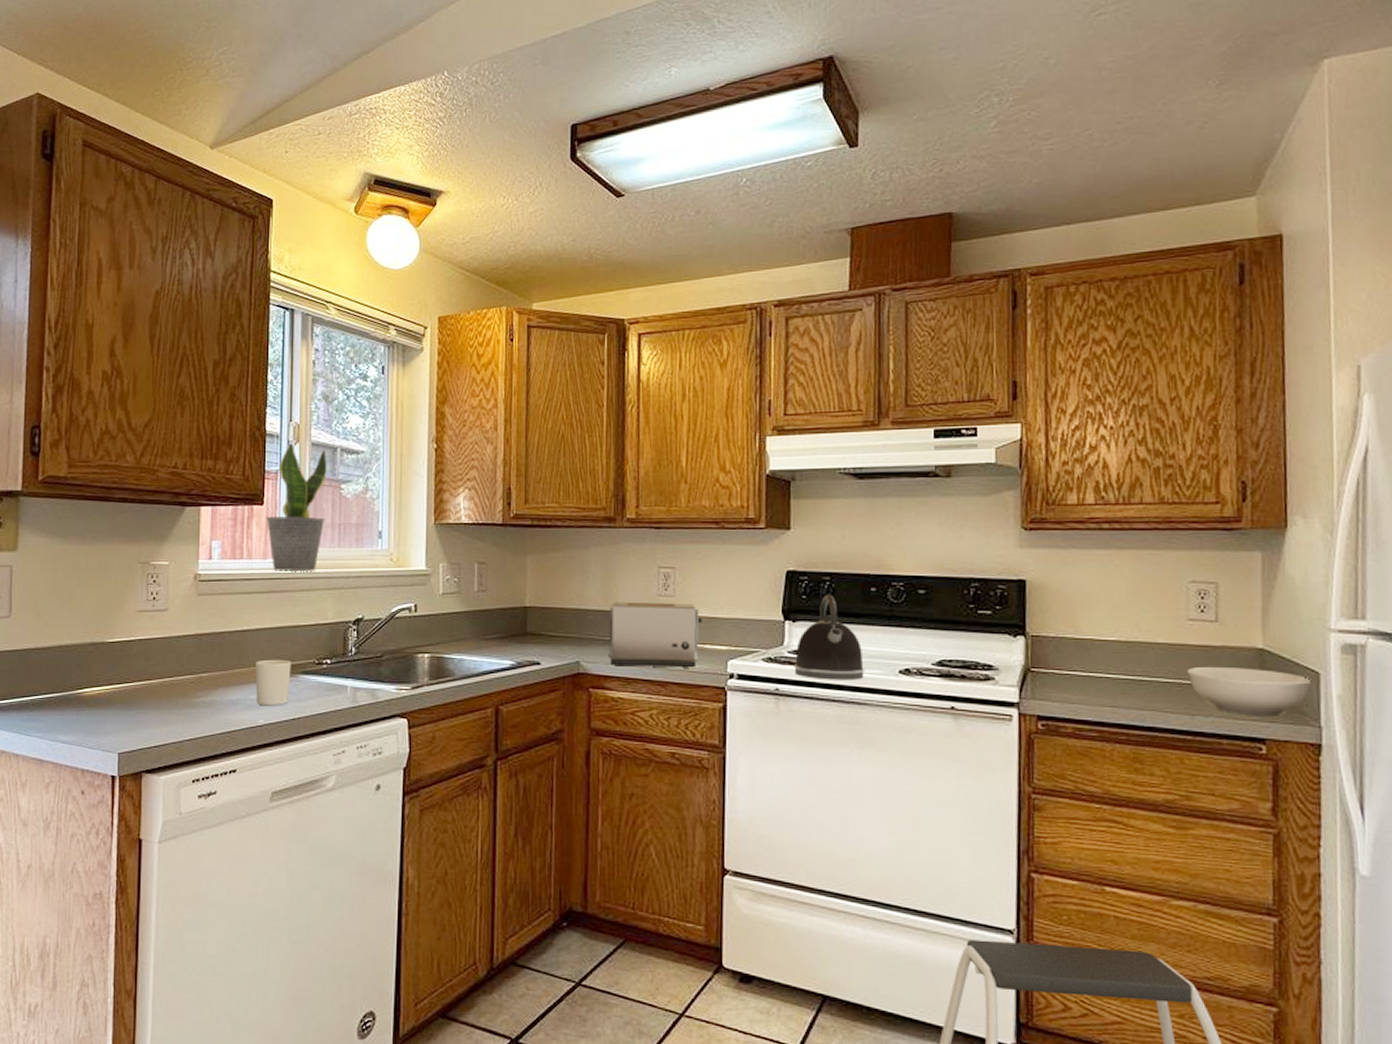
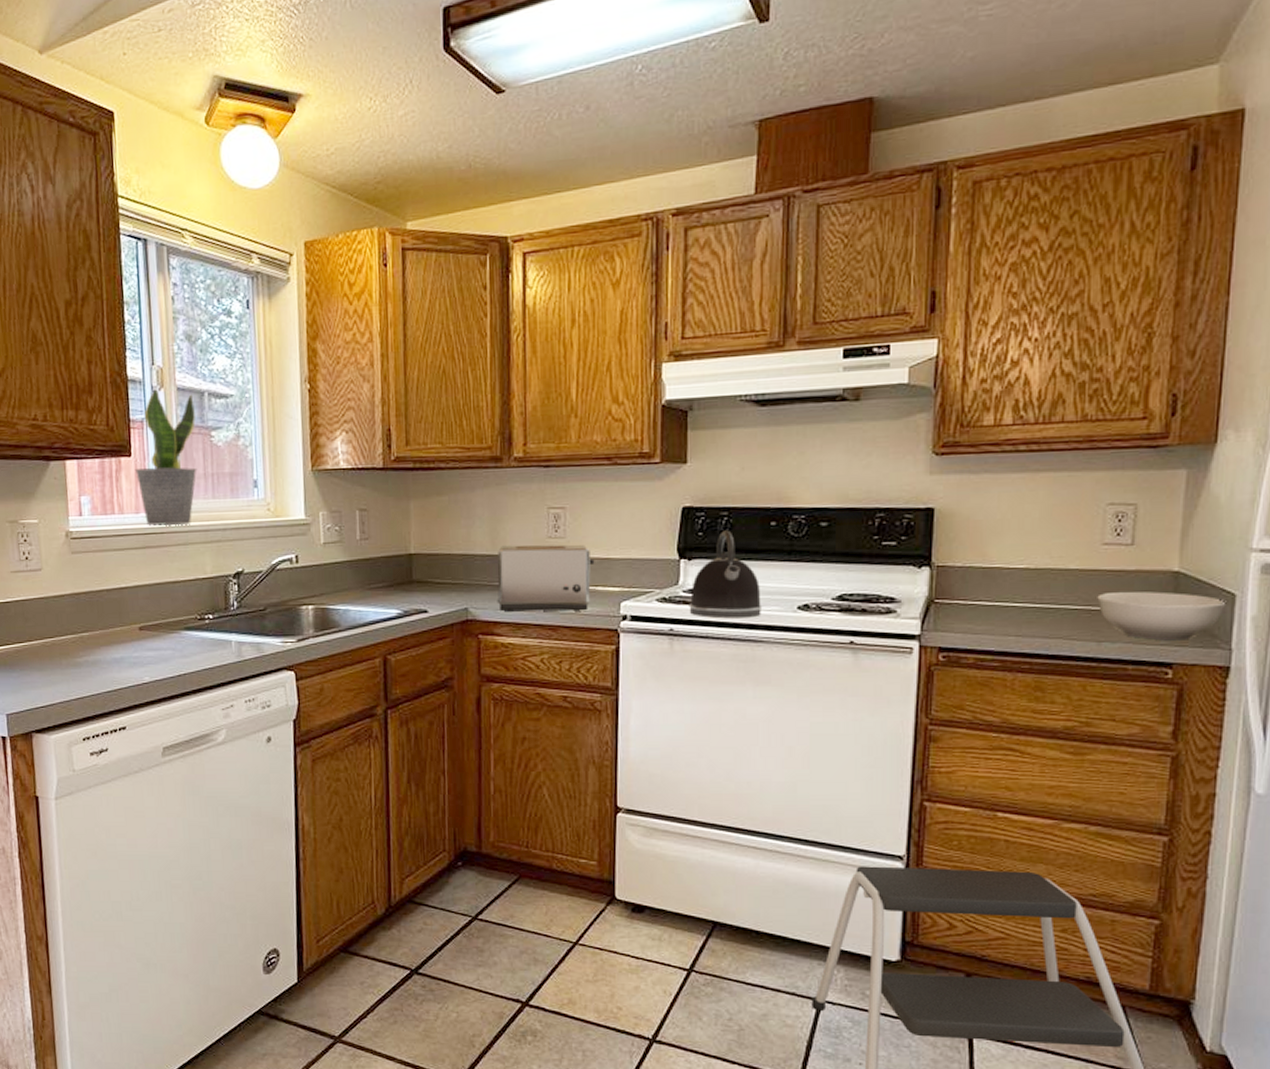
mug: present [256,659,291,706] -> none [136,616,174,663]

